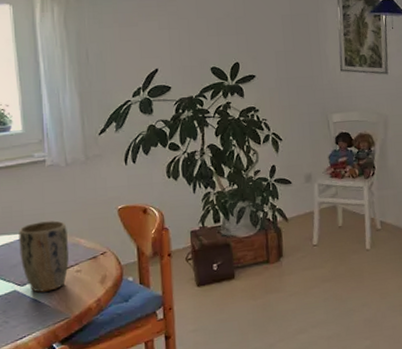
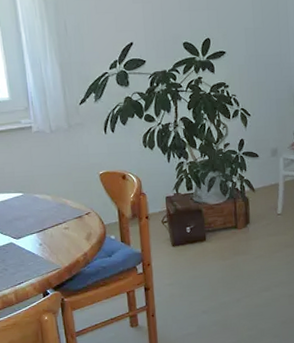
plant pot: present [19,220,69,293] -> none [11,182,58,245]

